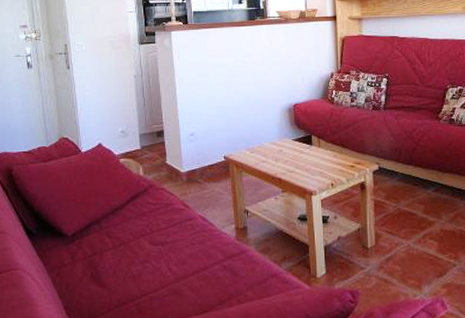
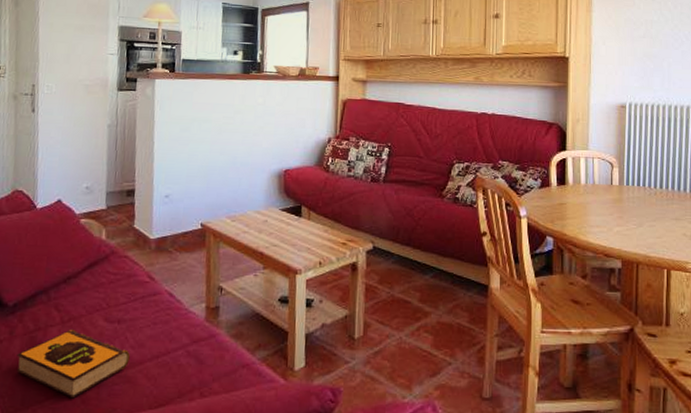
hardback book: none [80,253,174,310] -> present [16,330,130,399]

